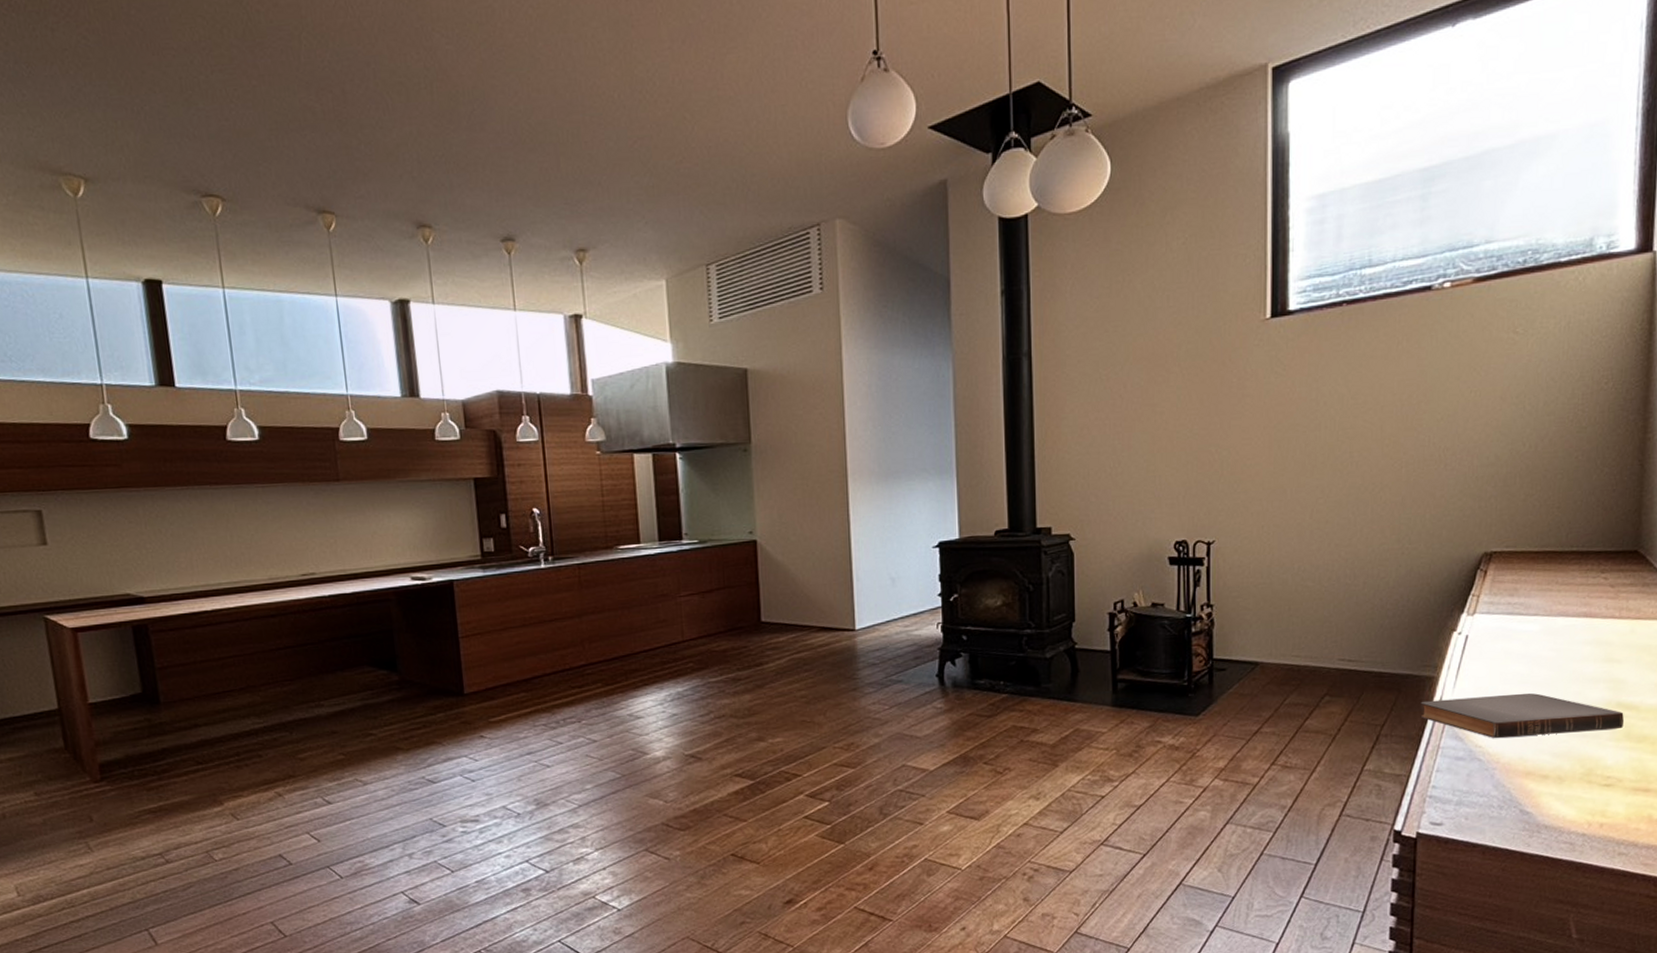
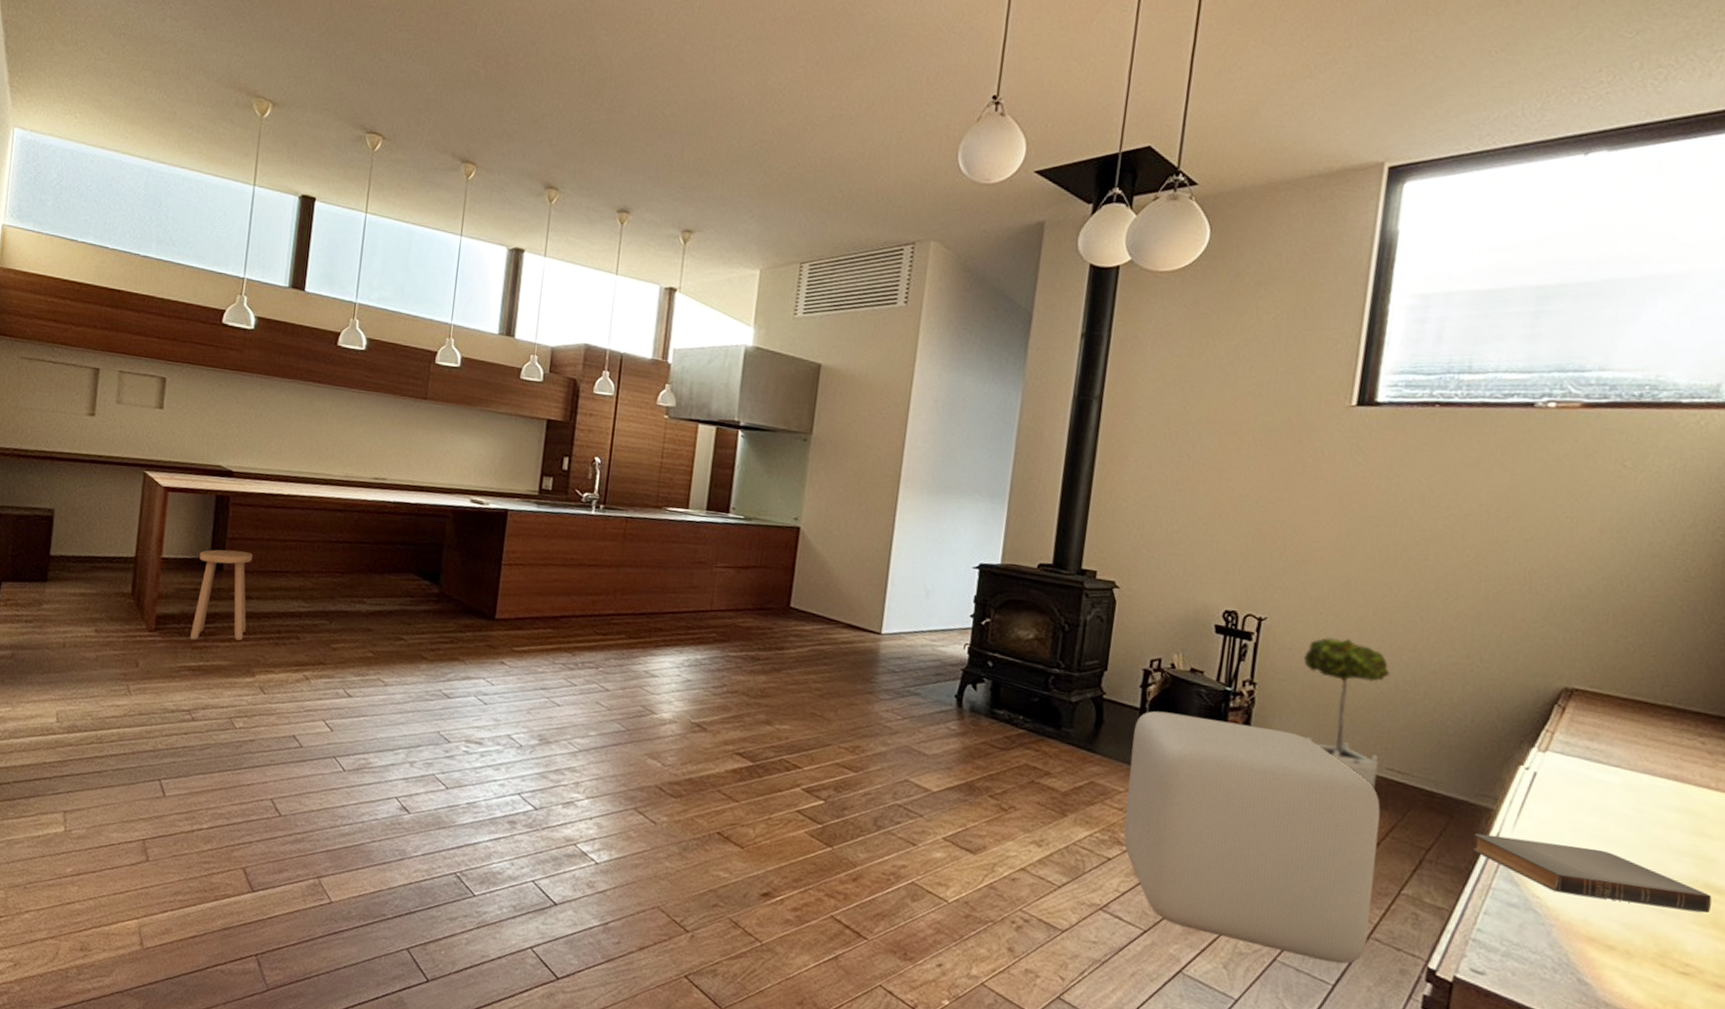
stool: none [130,679,201,783] -> present [190,549,252,641]
pouf: none [1109,644,1340,845] -> present [1123,711,1380,964]
potted tree: none [1252,545,1332,680] -> present [1303,637,1390,788]

